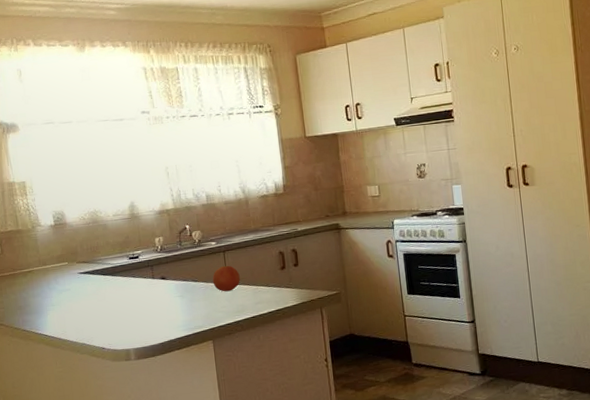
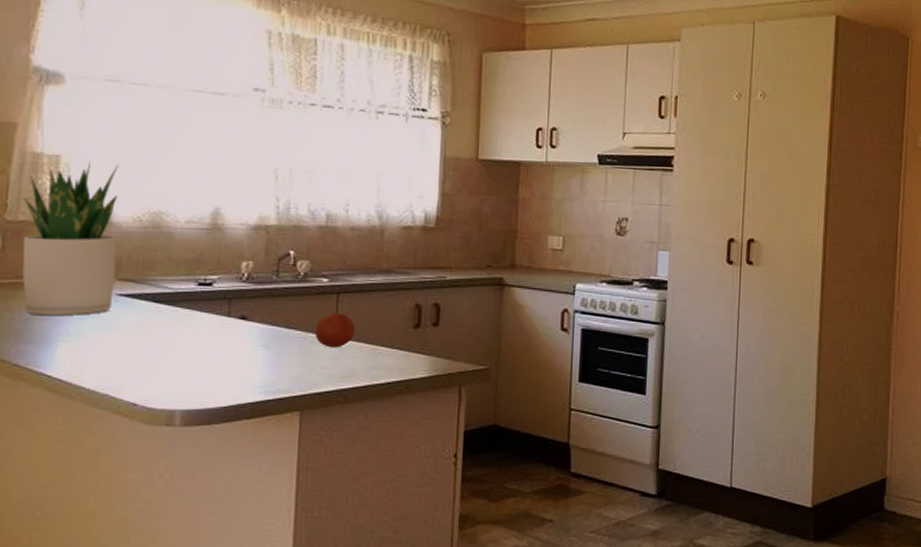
planter: none [8,181,76,295] -> present [22,161,119,316]

